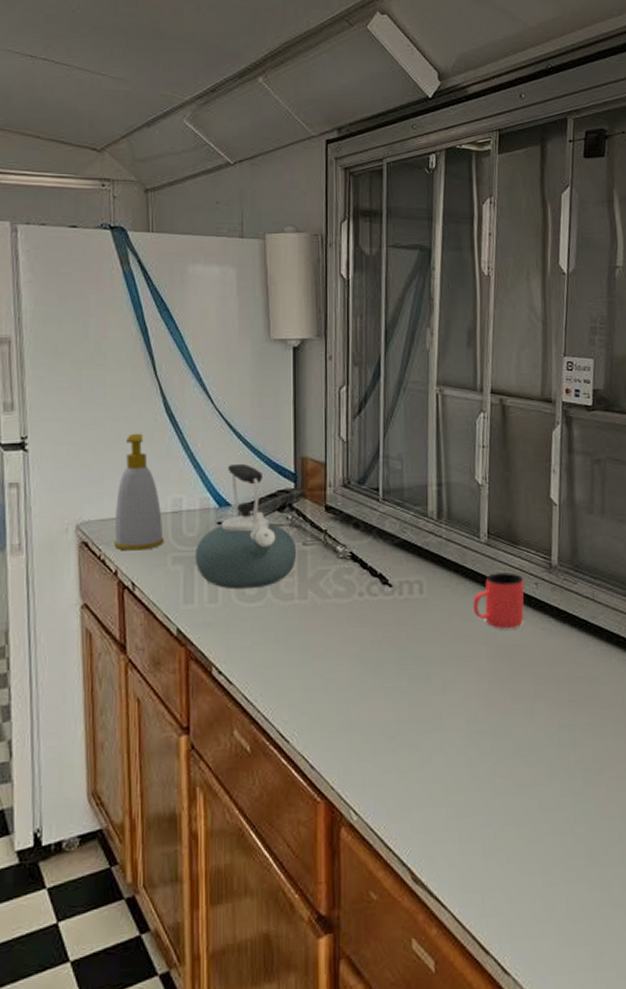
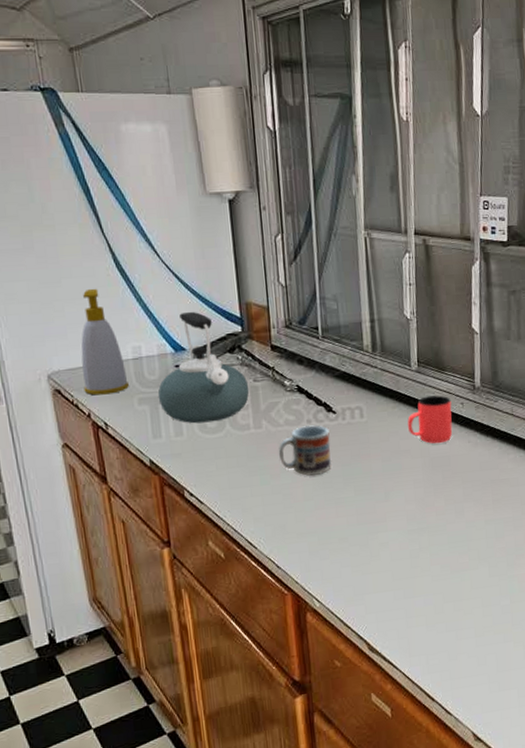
cup: none [323,599,384,658] -> present [278,425,332,476]

